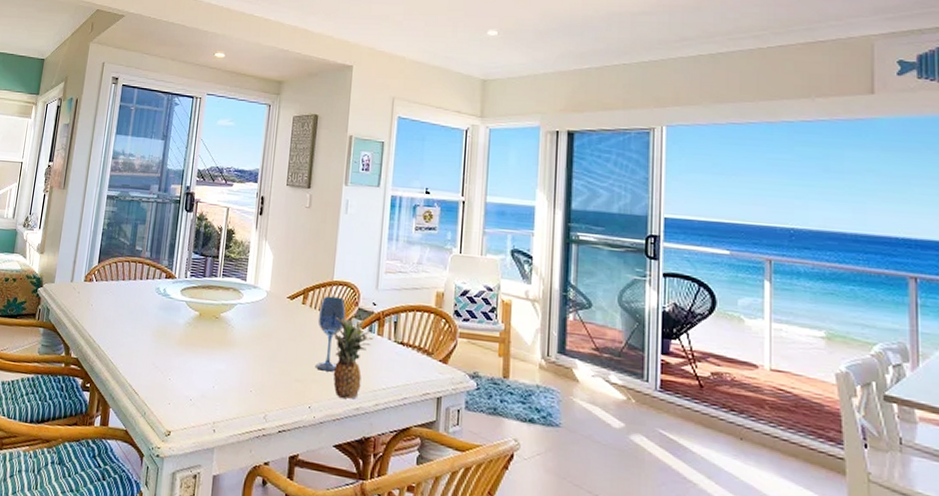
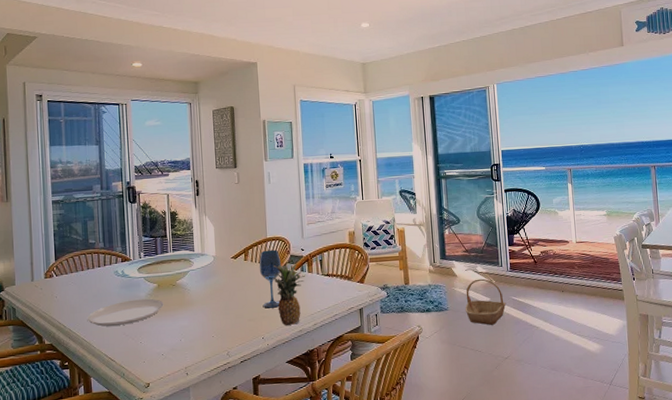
plate: none [118,325,203,354] -> present [87,298,164,327]
basket: none [585,391,649,464] -> present [465,278,506,325]

